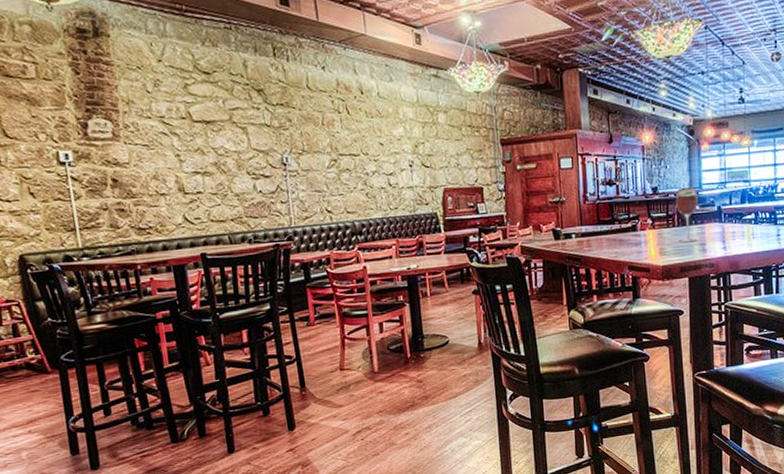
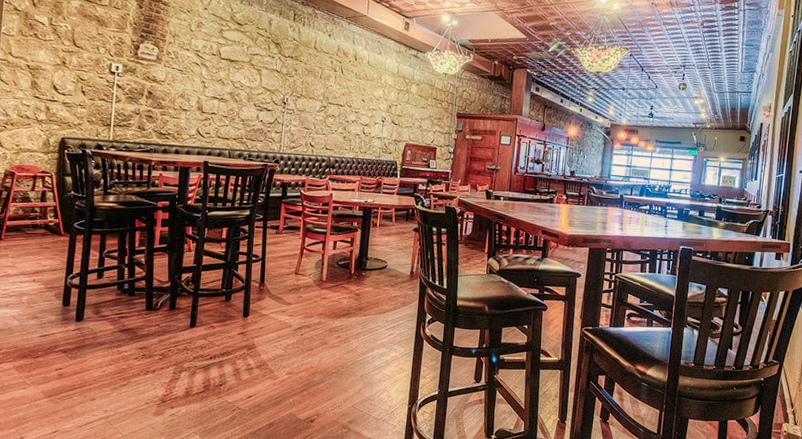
wineglass: present [676,187,698,243] -> none [586,175,606,220]

